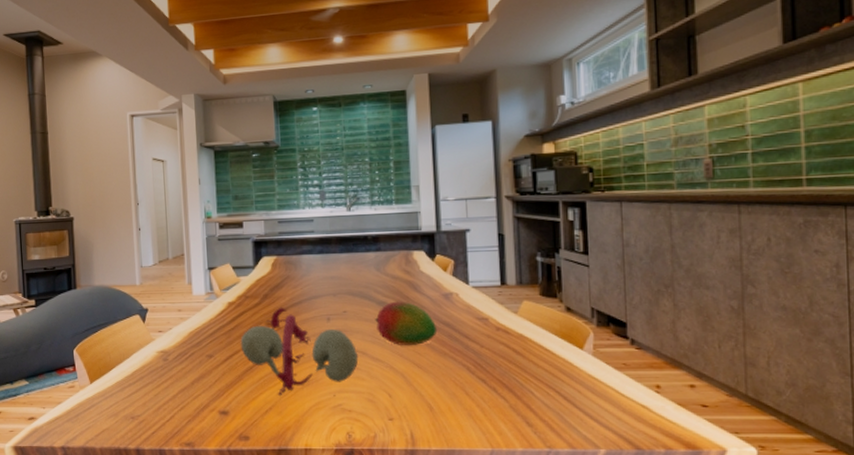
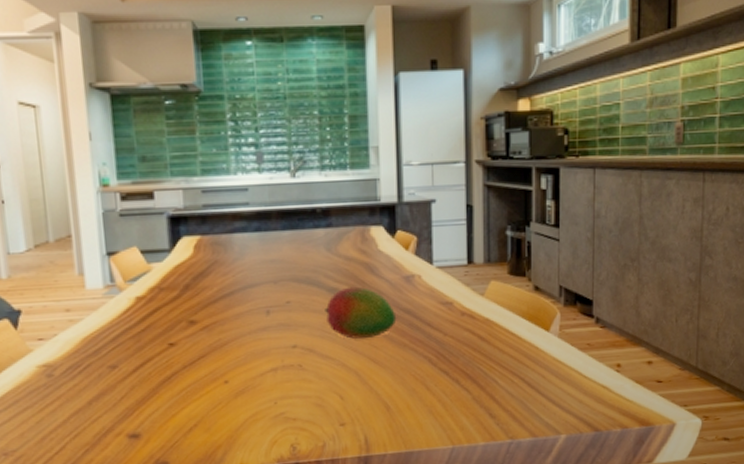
plant: present [240,307,359,397] -> none [154,299,305,410]

